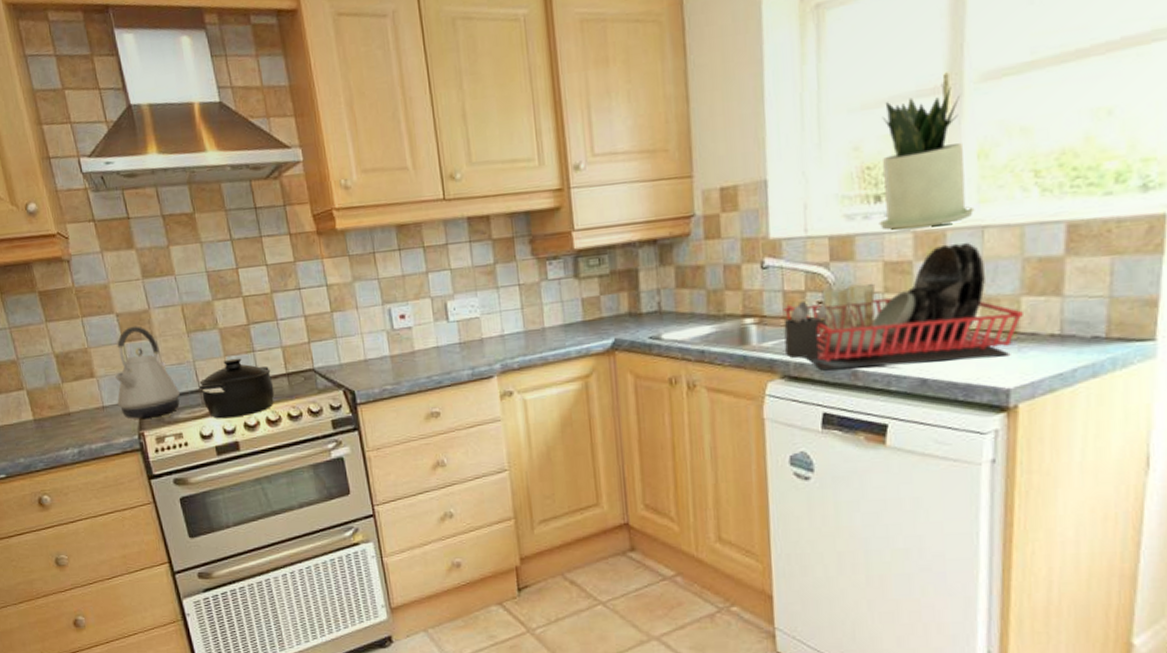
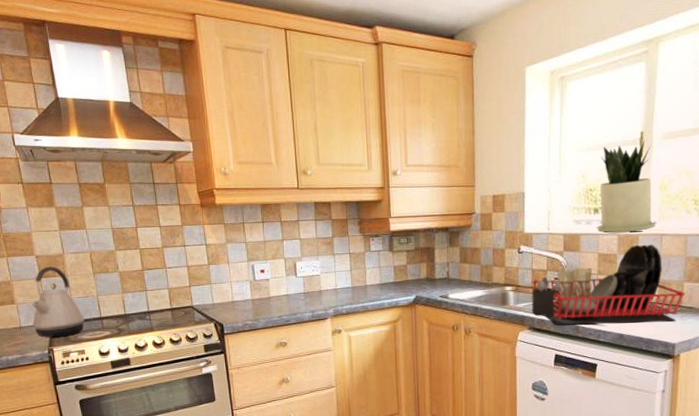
saucepan: present [198,358,275,419] -> none [100,295,161,341]

